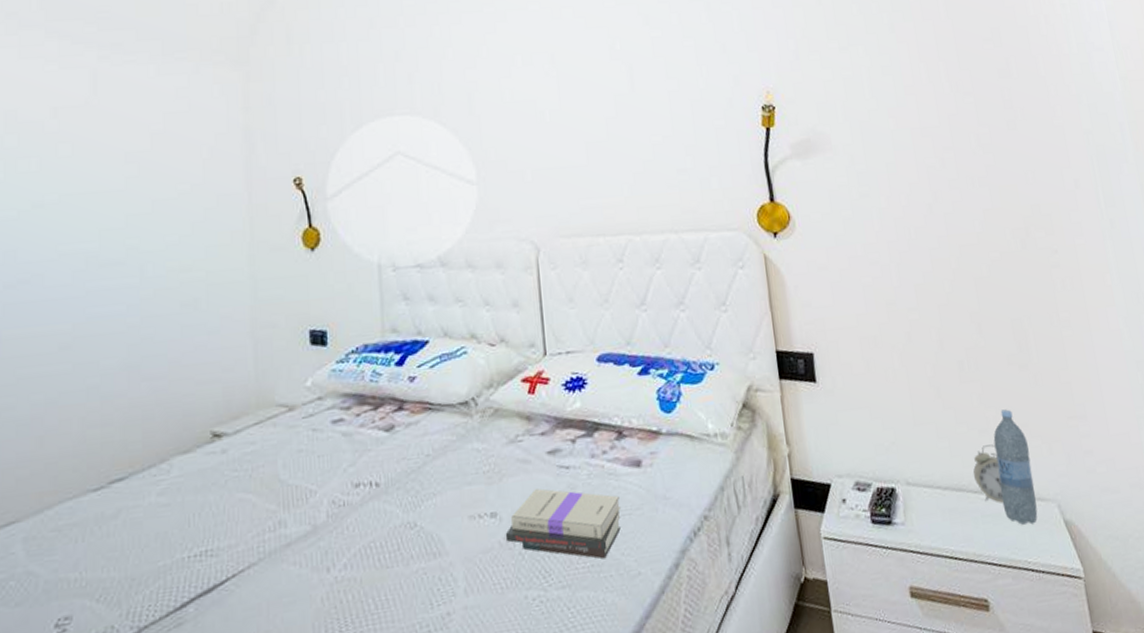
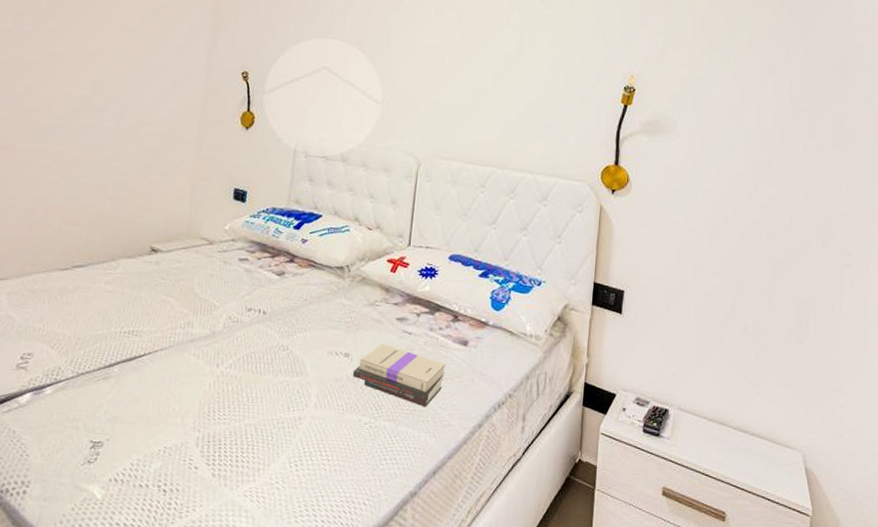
alarm clock: present [973,444,1003,503] -> none [736,394,761,442]
water bottle: present [993,409,1038,525] -> none [755,370,789,465]

